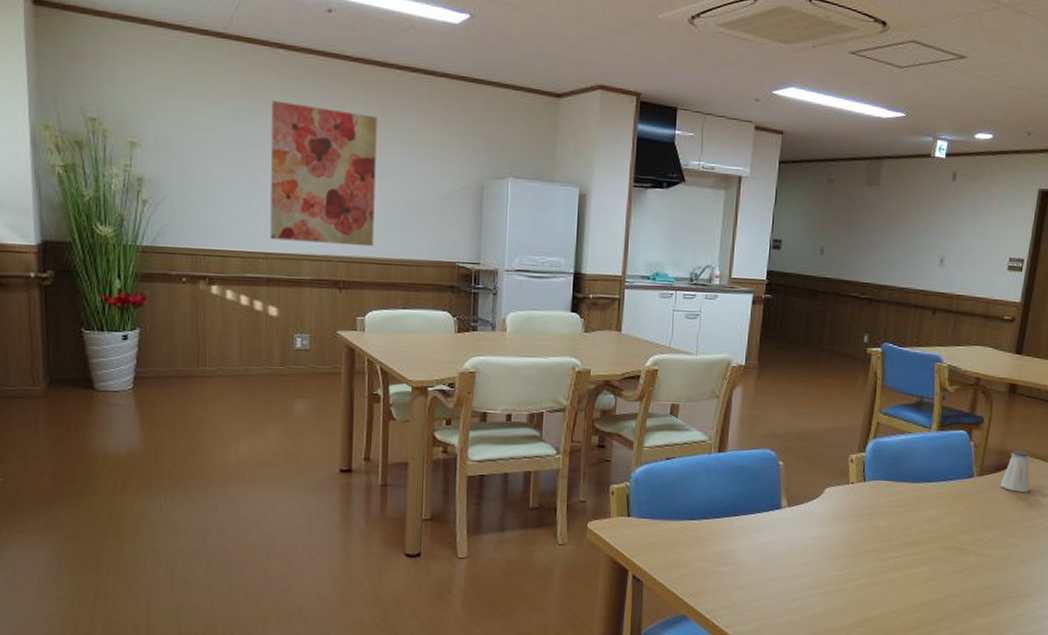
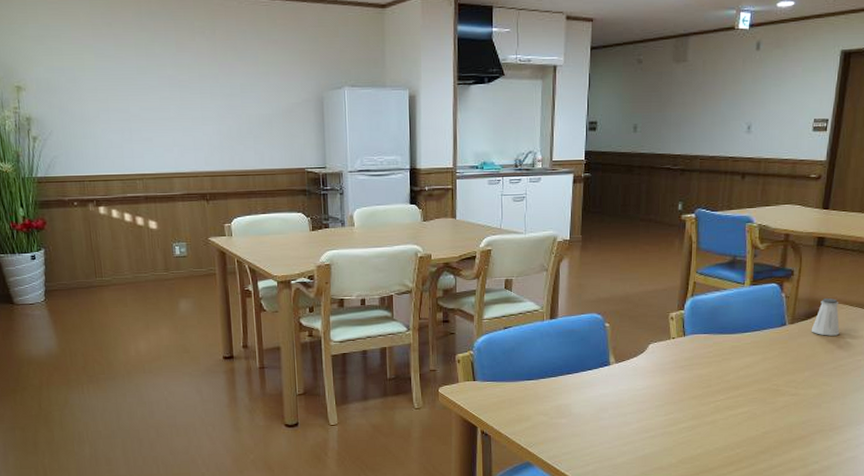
wall art: present [270,100,377,247] -> none [131,36,232,162]

